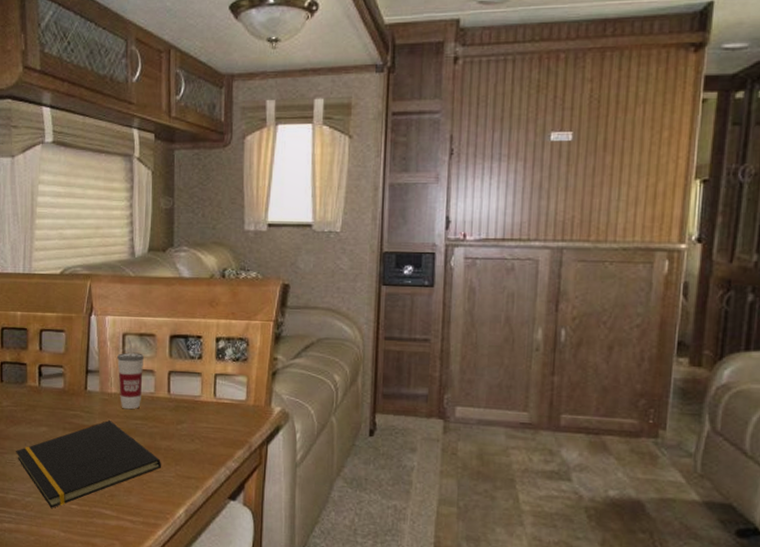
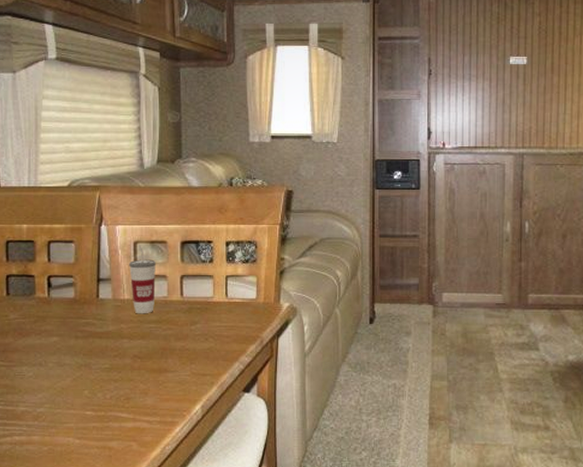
notepad: present [16,420,161,508] -> none [25,326,176,416]

